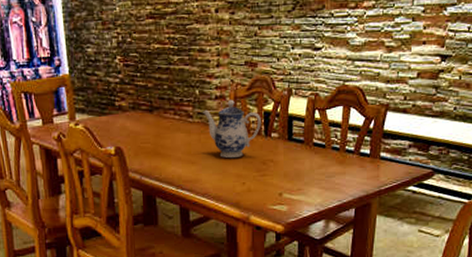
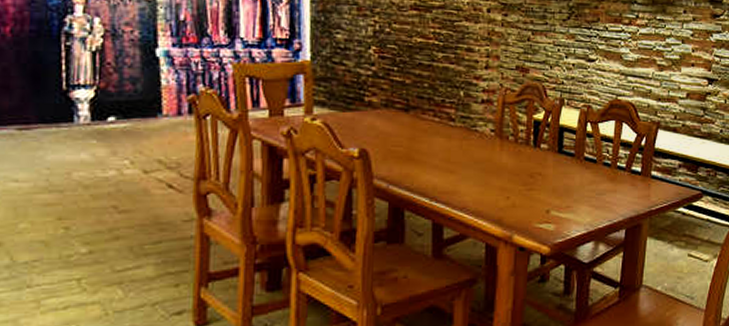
teapot: present [203,99,261,159] -> none [467,104,530,169]

